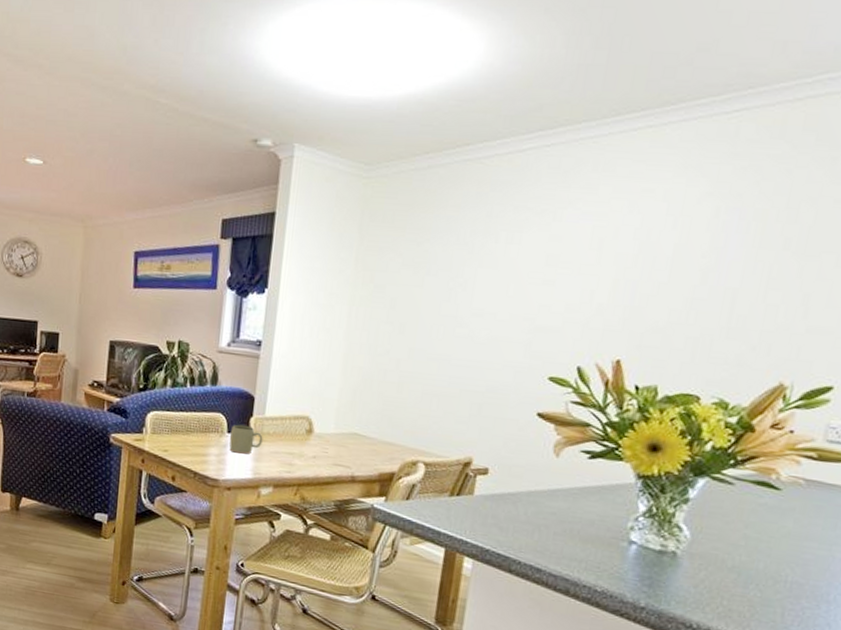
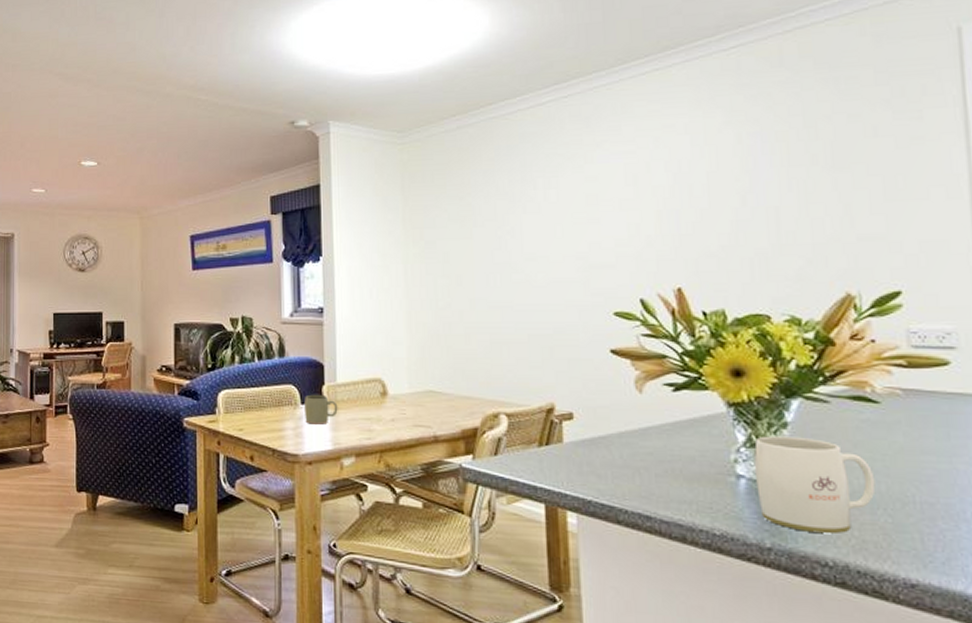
mug: none [642,508,757,602] -> present [754,436,876,535]

